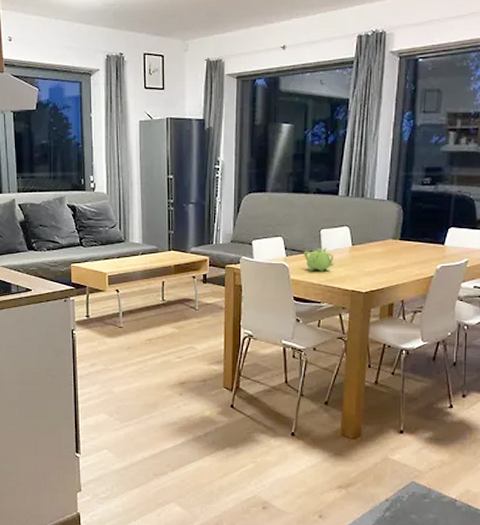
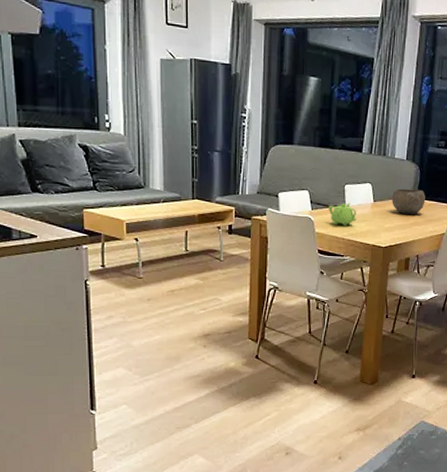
bowl: none [372,230,410,257] -> present [392,188,426,214]

